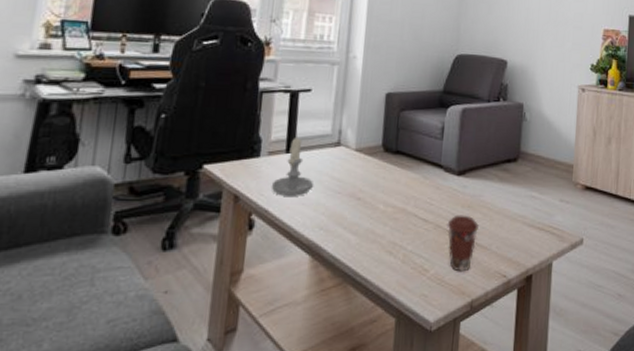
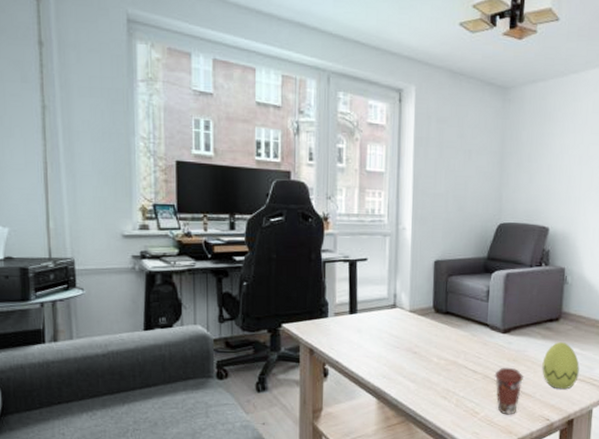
candle: present [271,136,314,196] -> none [339,300,376,350]
decorative egg: none [499,184,538,240] -> present [542,341,580,390]

